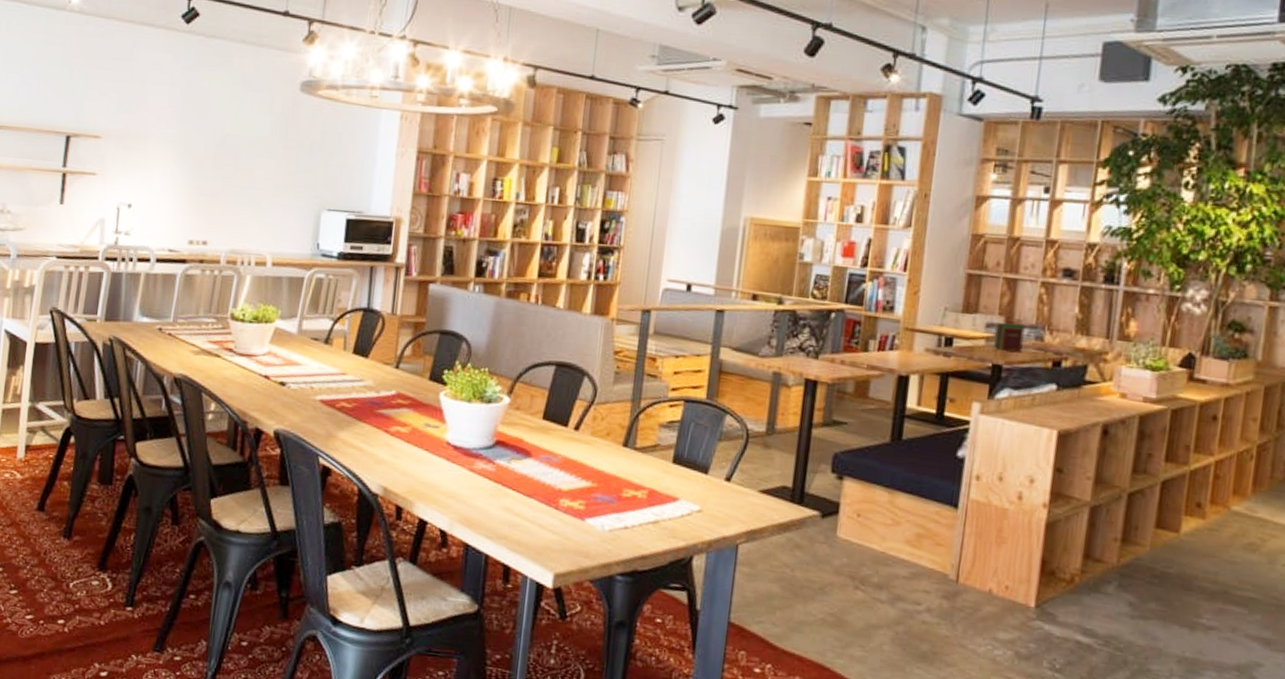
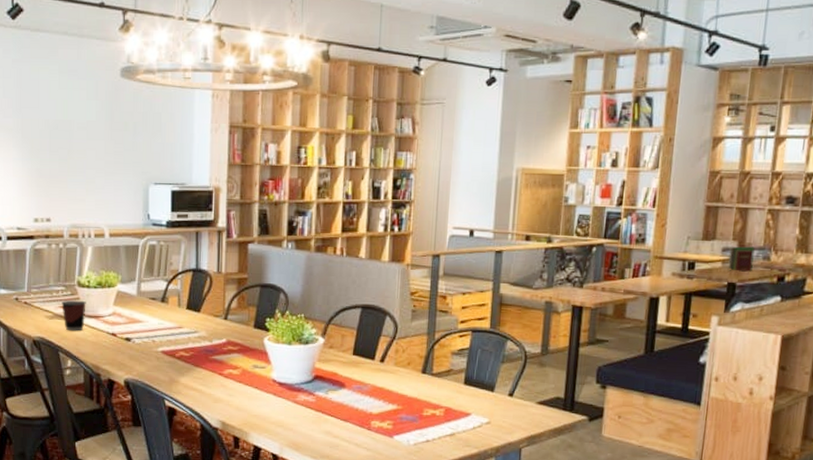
cup: none [210,334,239,371] -> present [61,300,86,331]

